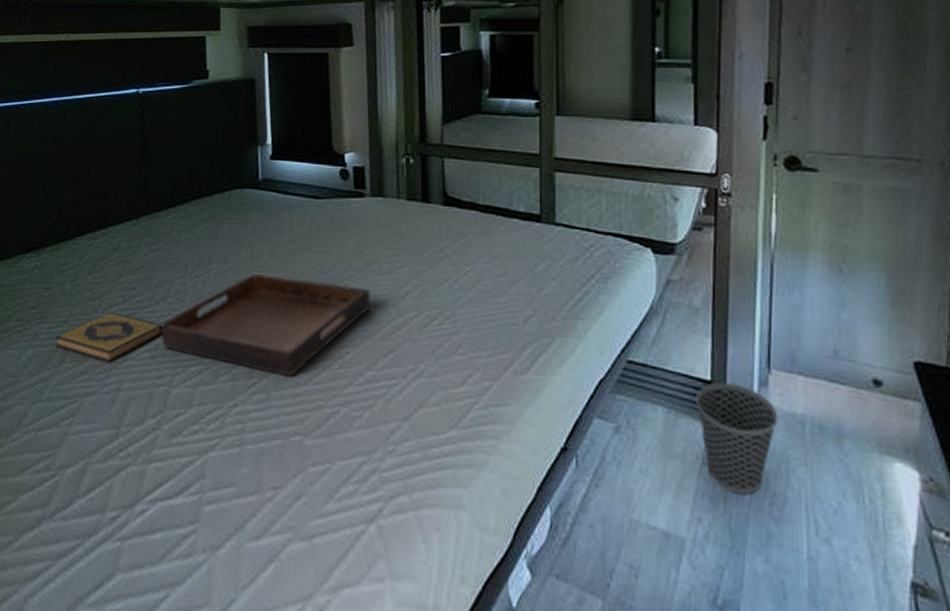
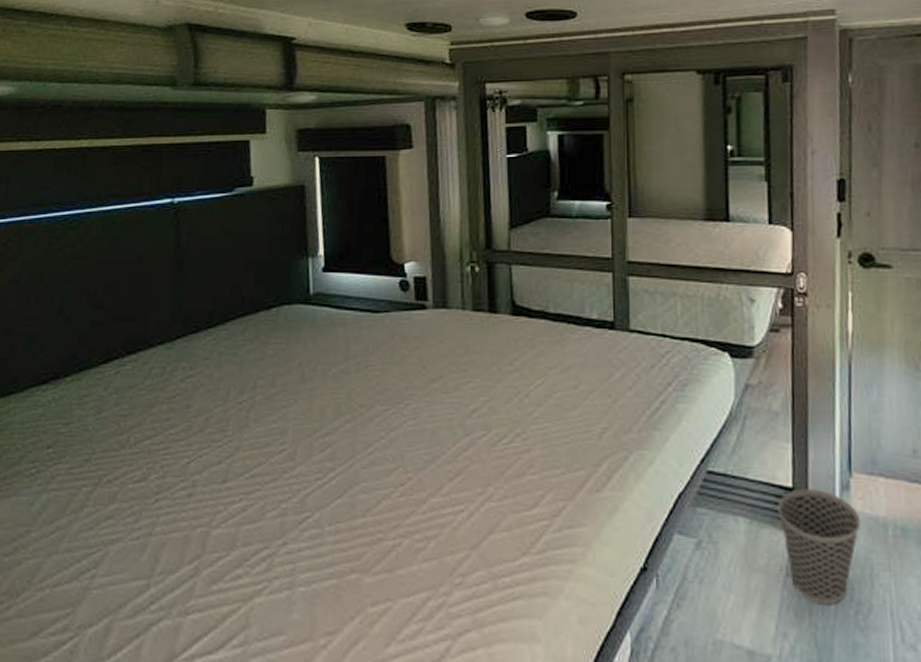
hardback book: present [55,311,163,363] -> none [75,446,201,505]
serving tray: present [161,272,371,378] -> none [199,396,435,510]

